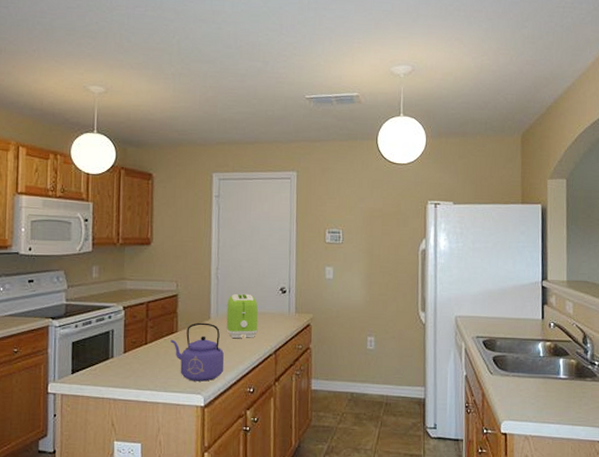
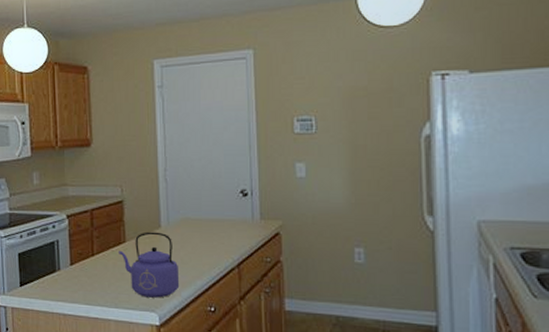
toaster: present [226,293,258,338] -> none [179,197,216,249]

